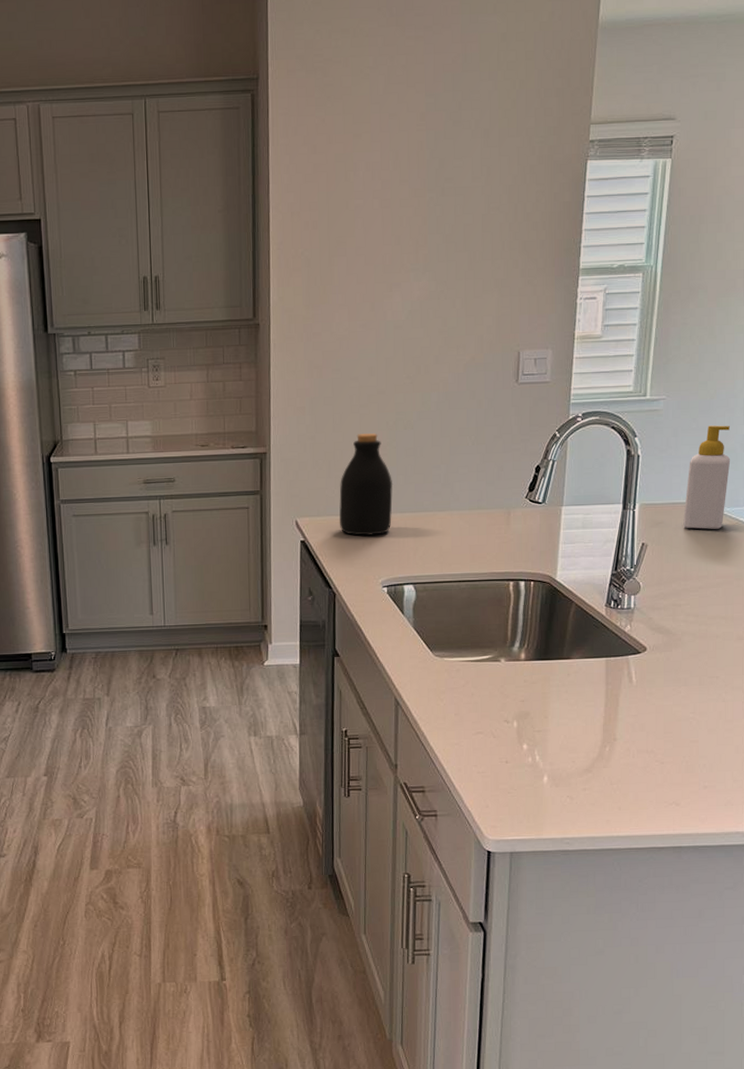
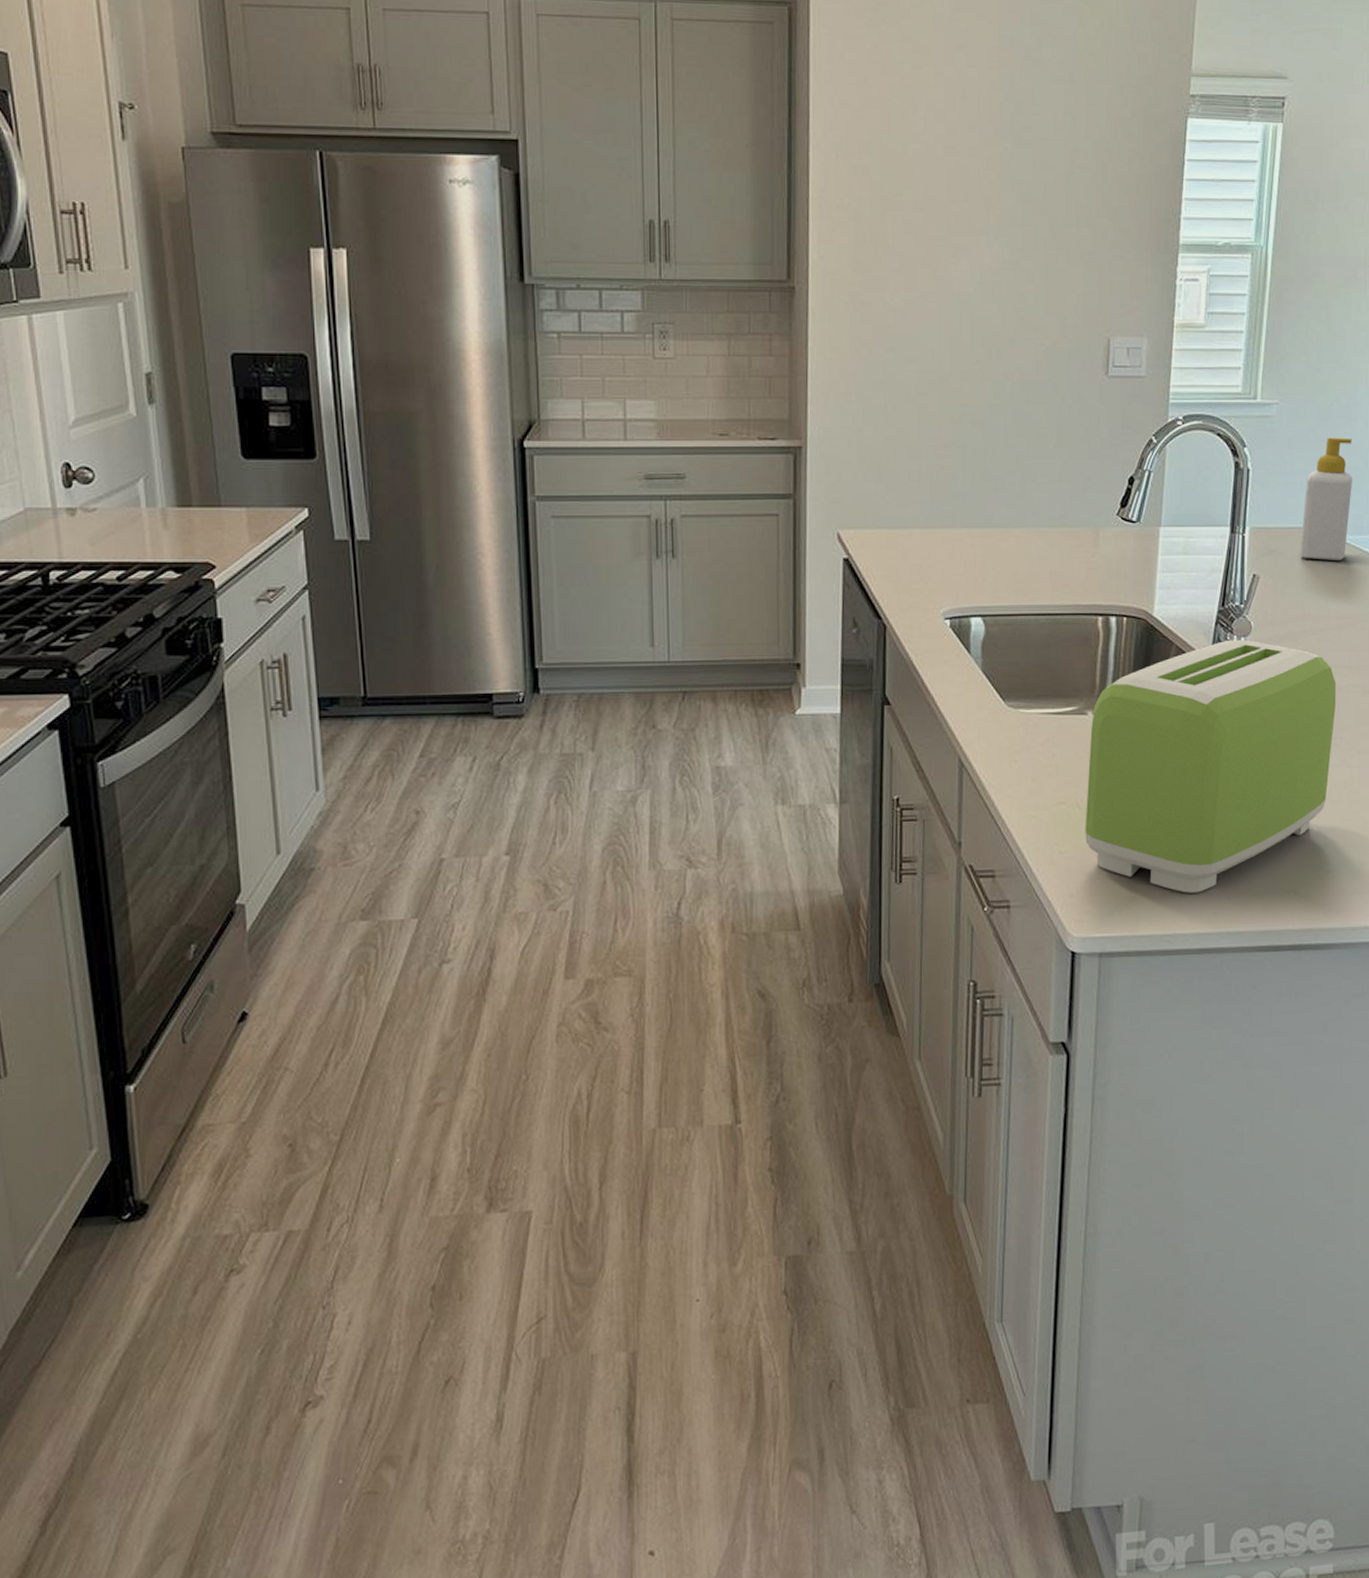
bottle: present [339,433,393,536] -> none [892,429,958,555]
toaster: none [498,597,714,805] -> present [1085,639,1337,893]

